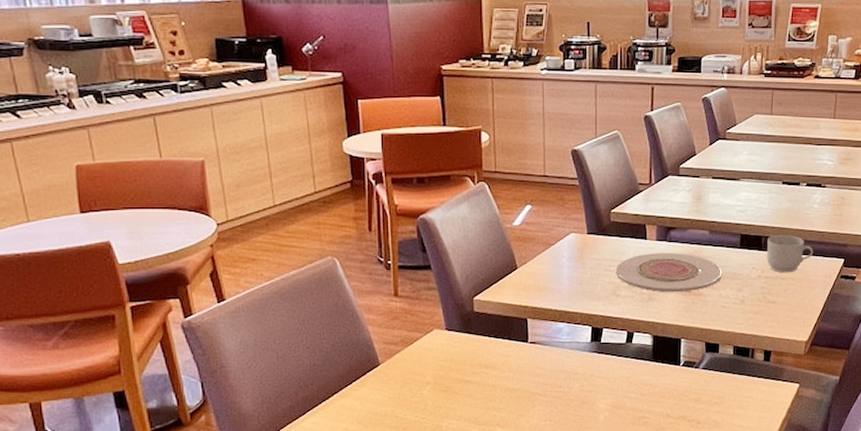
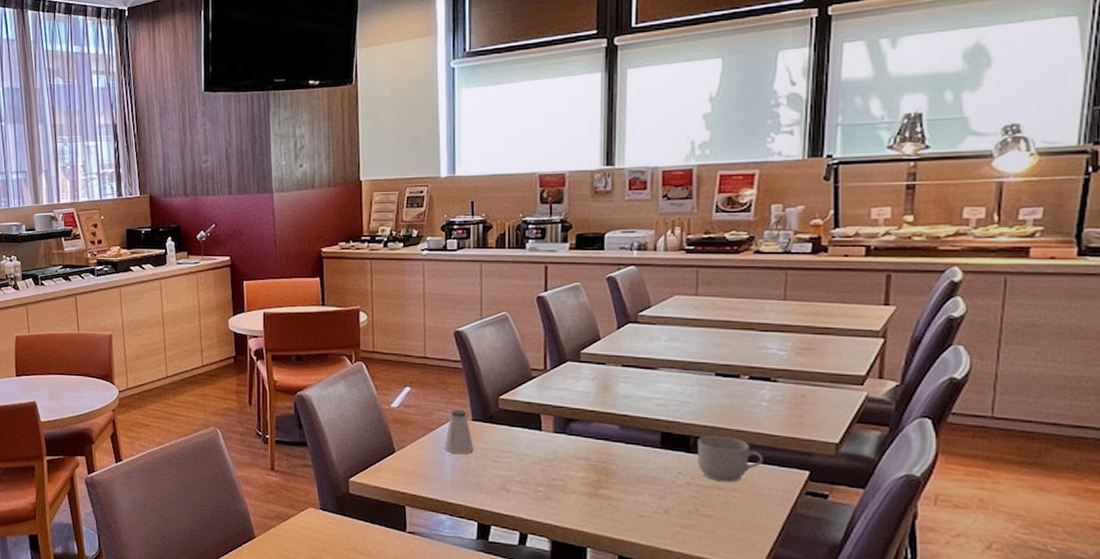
saltshaker: none [563,224,589,266] -> present [445,409,474,454]
plate: present [617,253,722,293] -> none [506,446,638,494]

